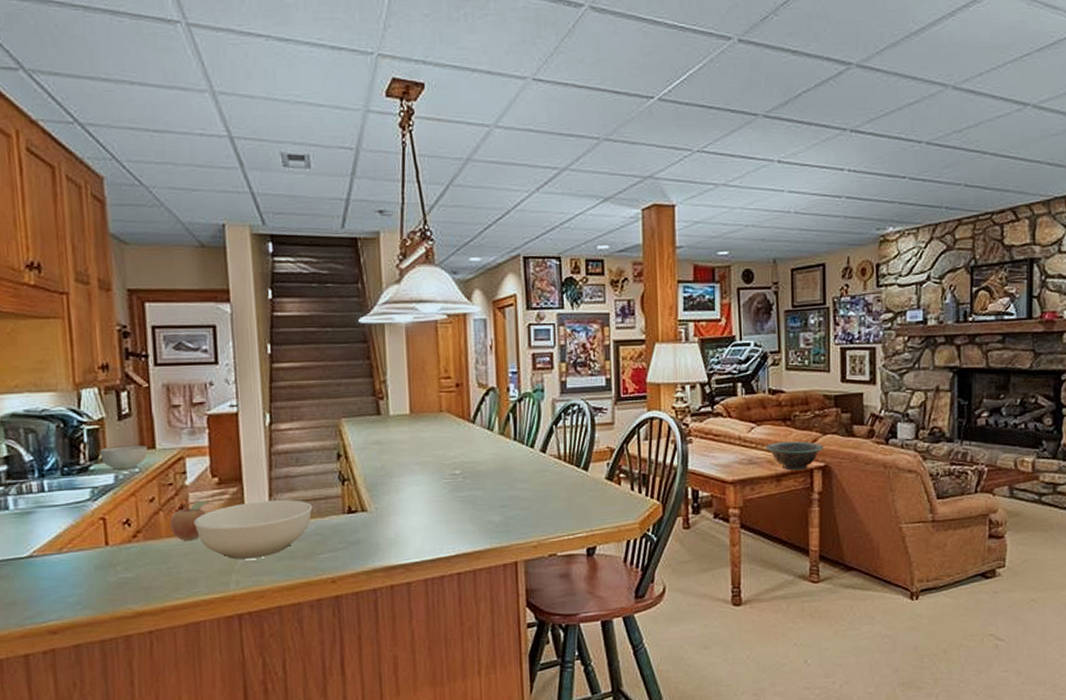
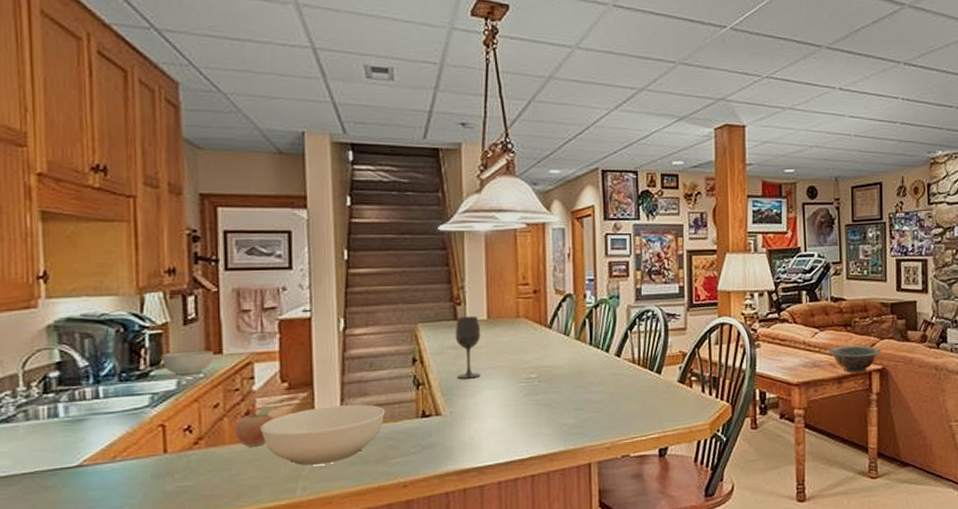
wine glass: none [378,410,405,475] -> present [455,316,481,379]

